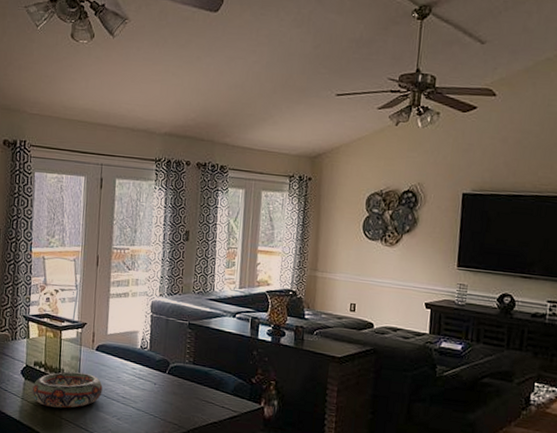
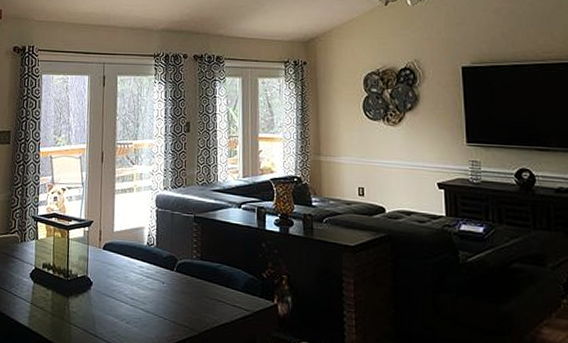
decorative bowl: present [32,372,103,408] -> none [41,273,111,313]

